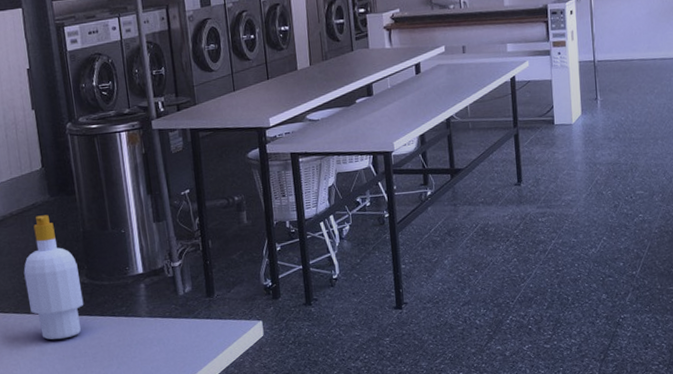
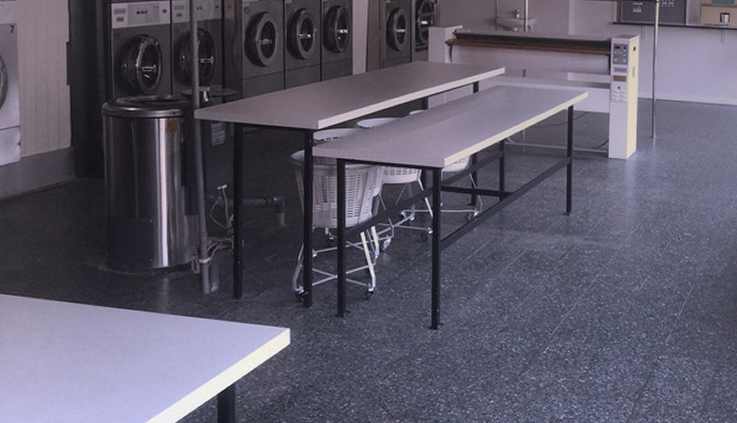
soap bottle: present [23,215,84,340] -> none [38,196,101,329]

